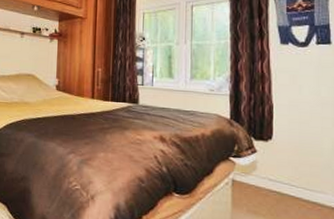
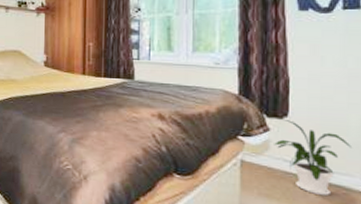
house plant: none [260,141,325,212] -> present [274,118,351,196]

